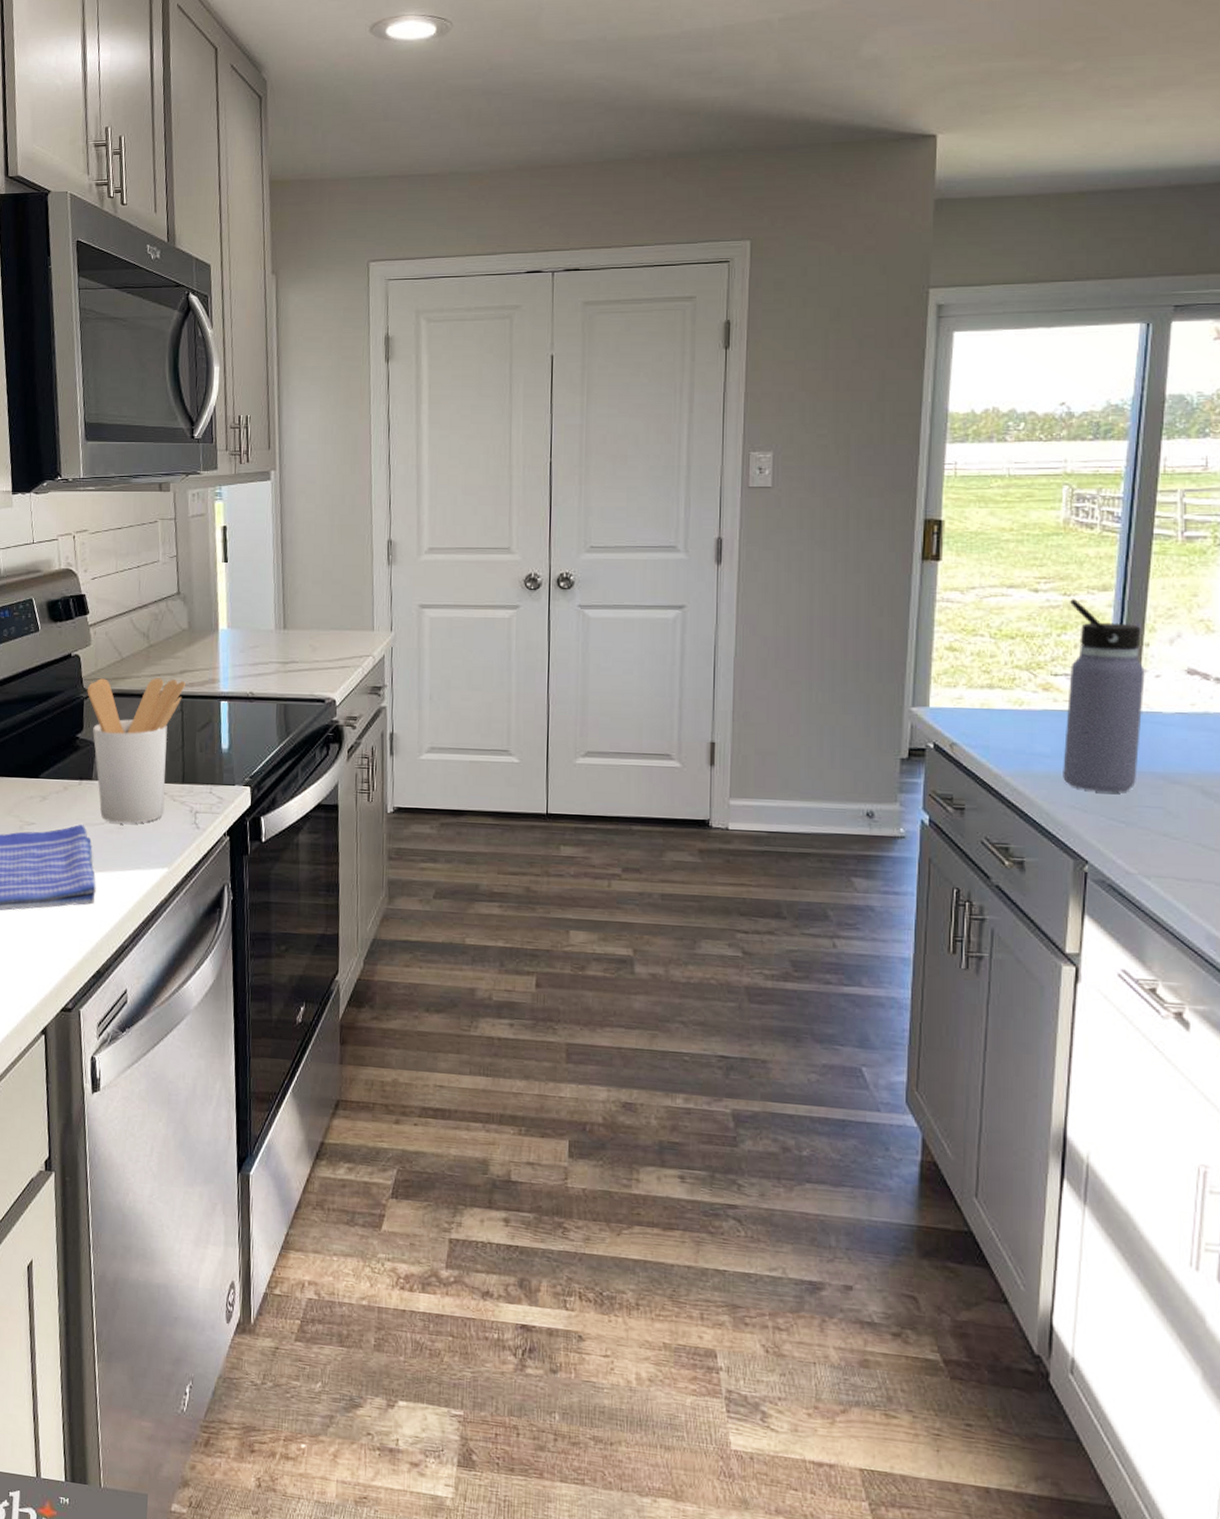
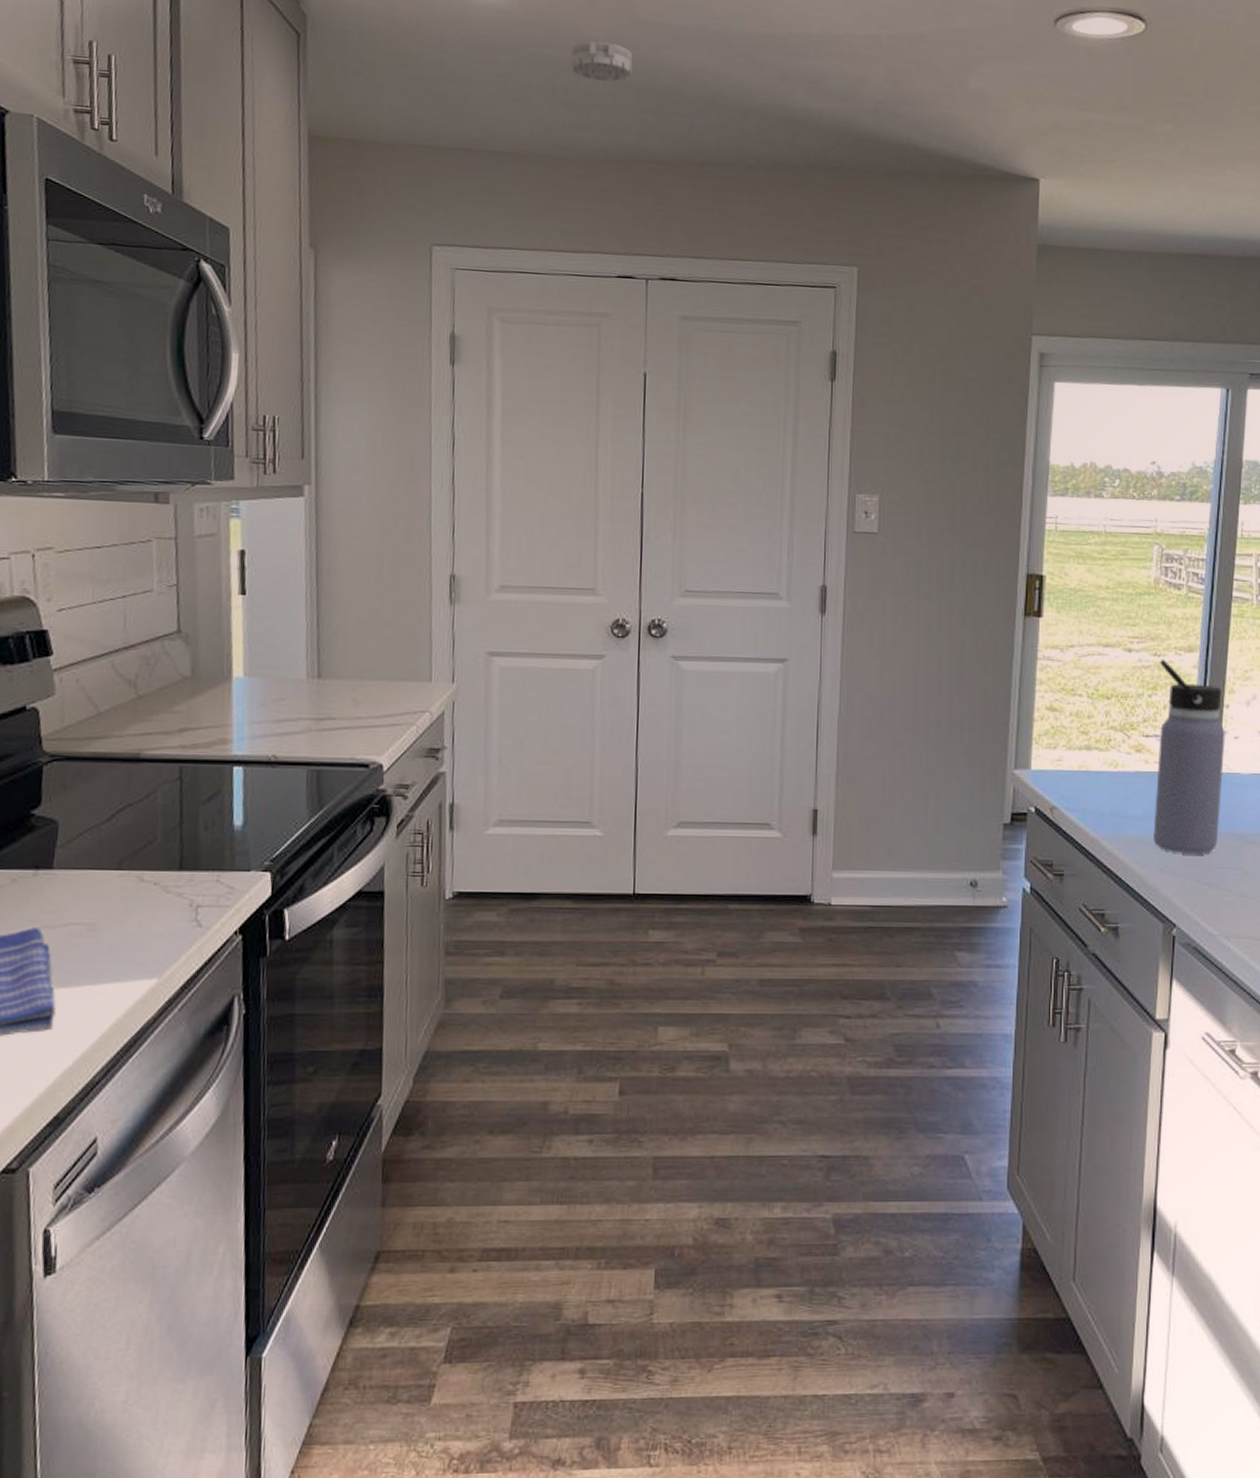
utensil holder: present [87,678,185,824] -> none [47,737,186,924]
smoke detector: none [484,65,538,101] -> present [571,41,633,82]

